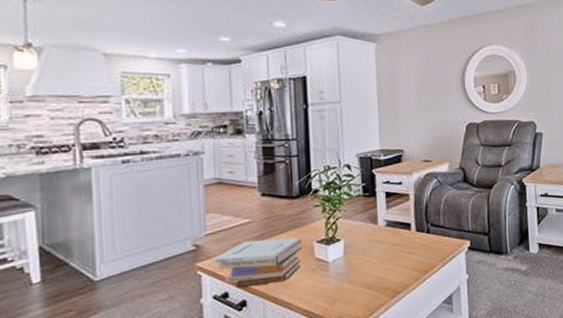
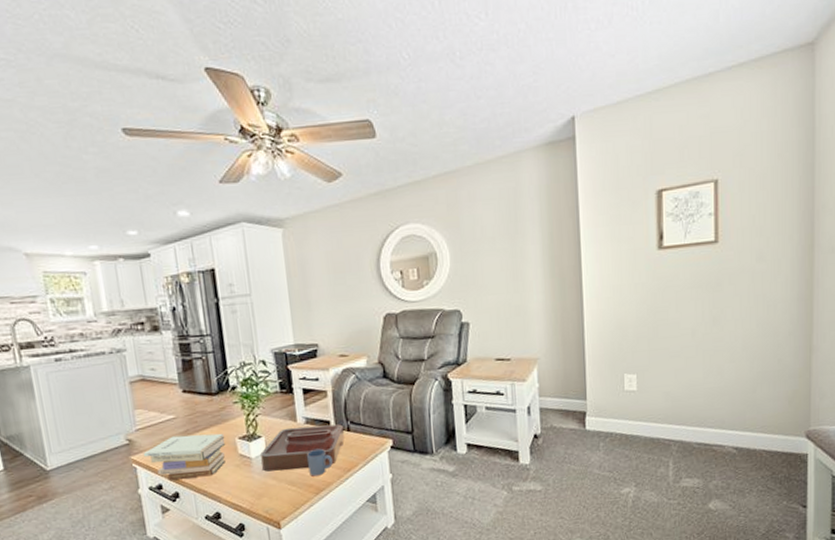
decorative tray: none [338,226,424,276] -> present [261,424,345,472]
mug: none [386,250,411,280] -> present [307,448,333,478]

